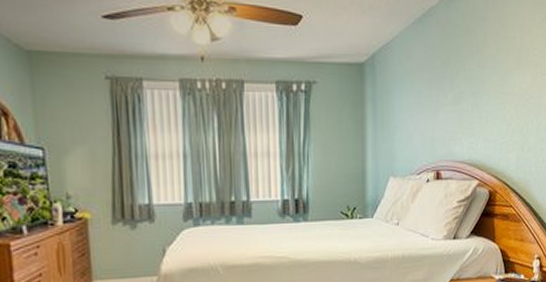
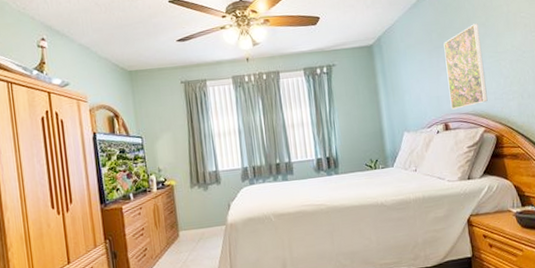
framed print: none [445,54,488,156] -> present [443,23,488,110]

